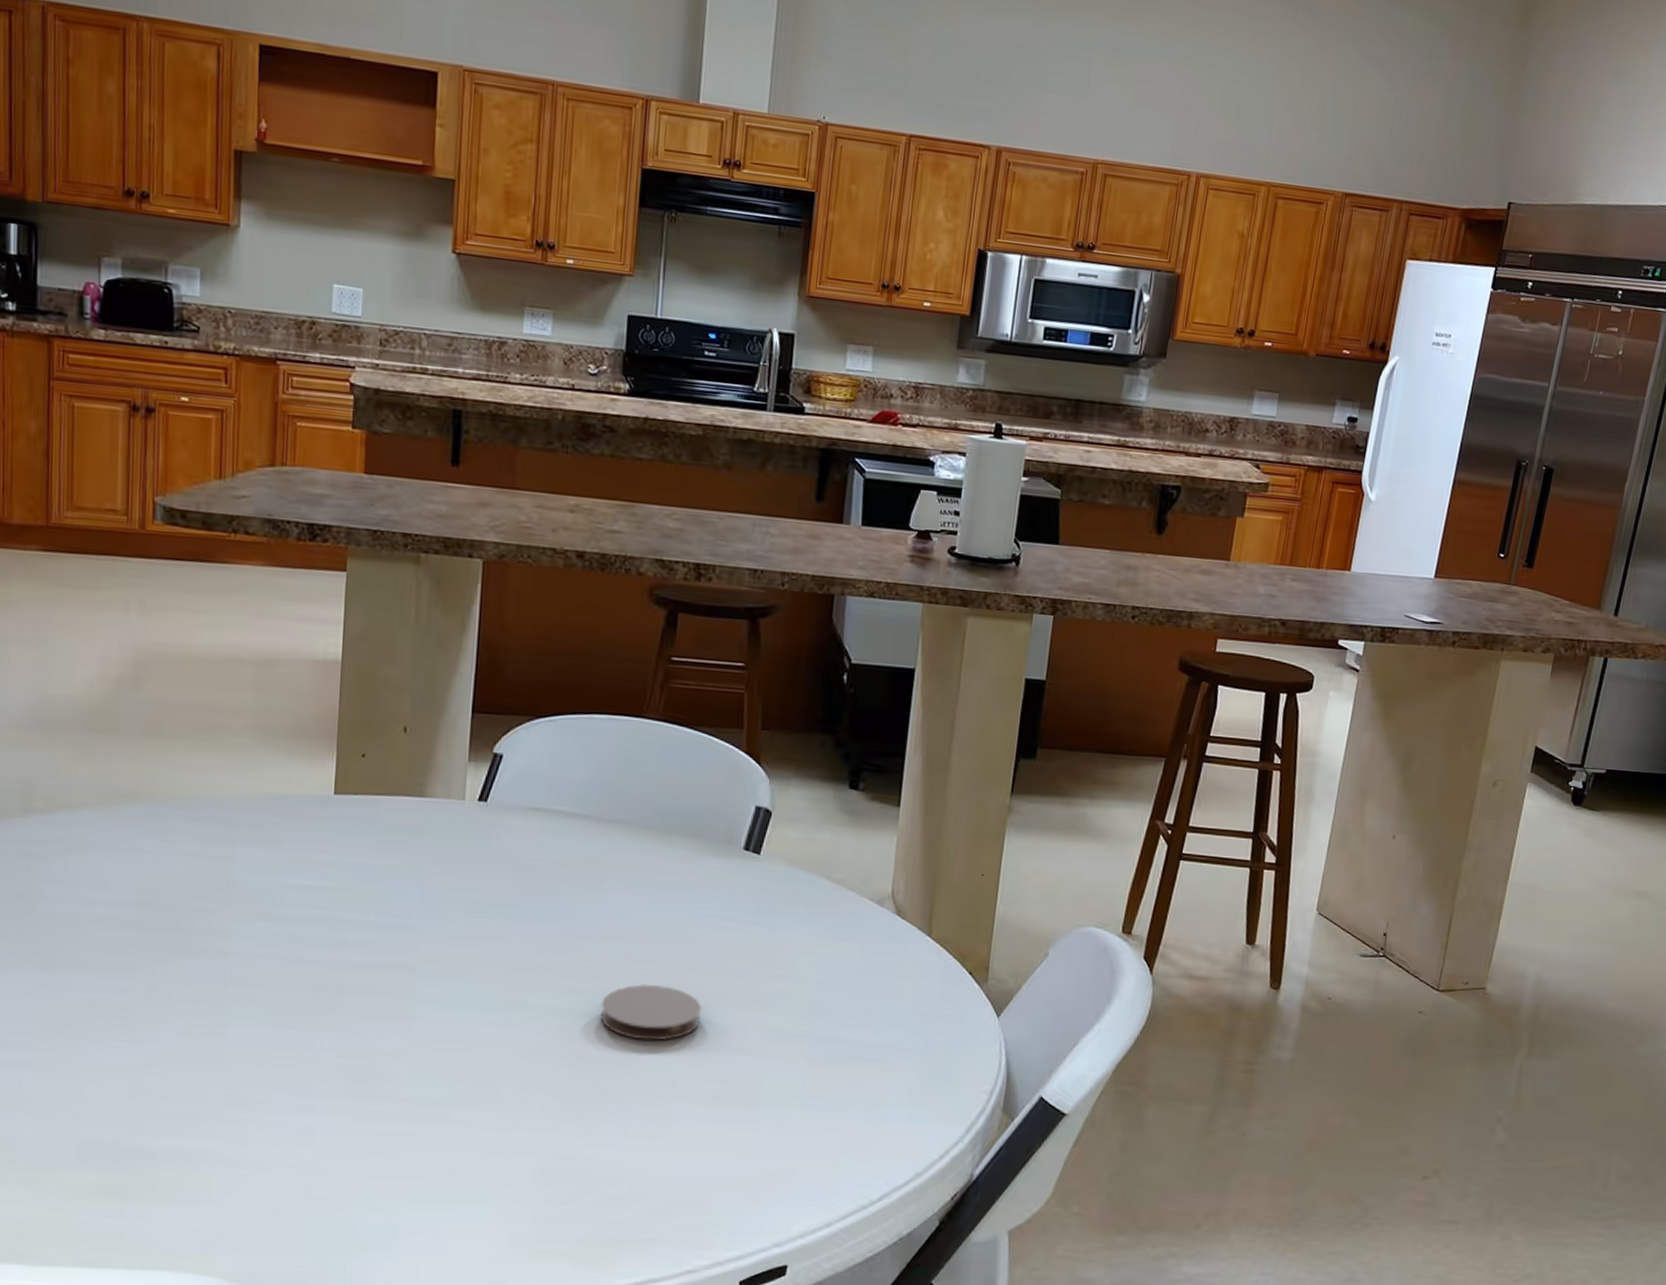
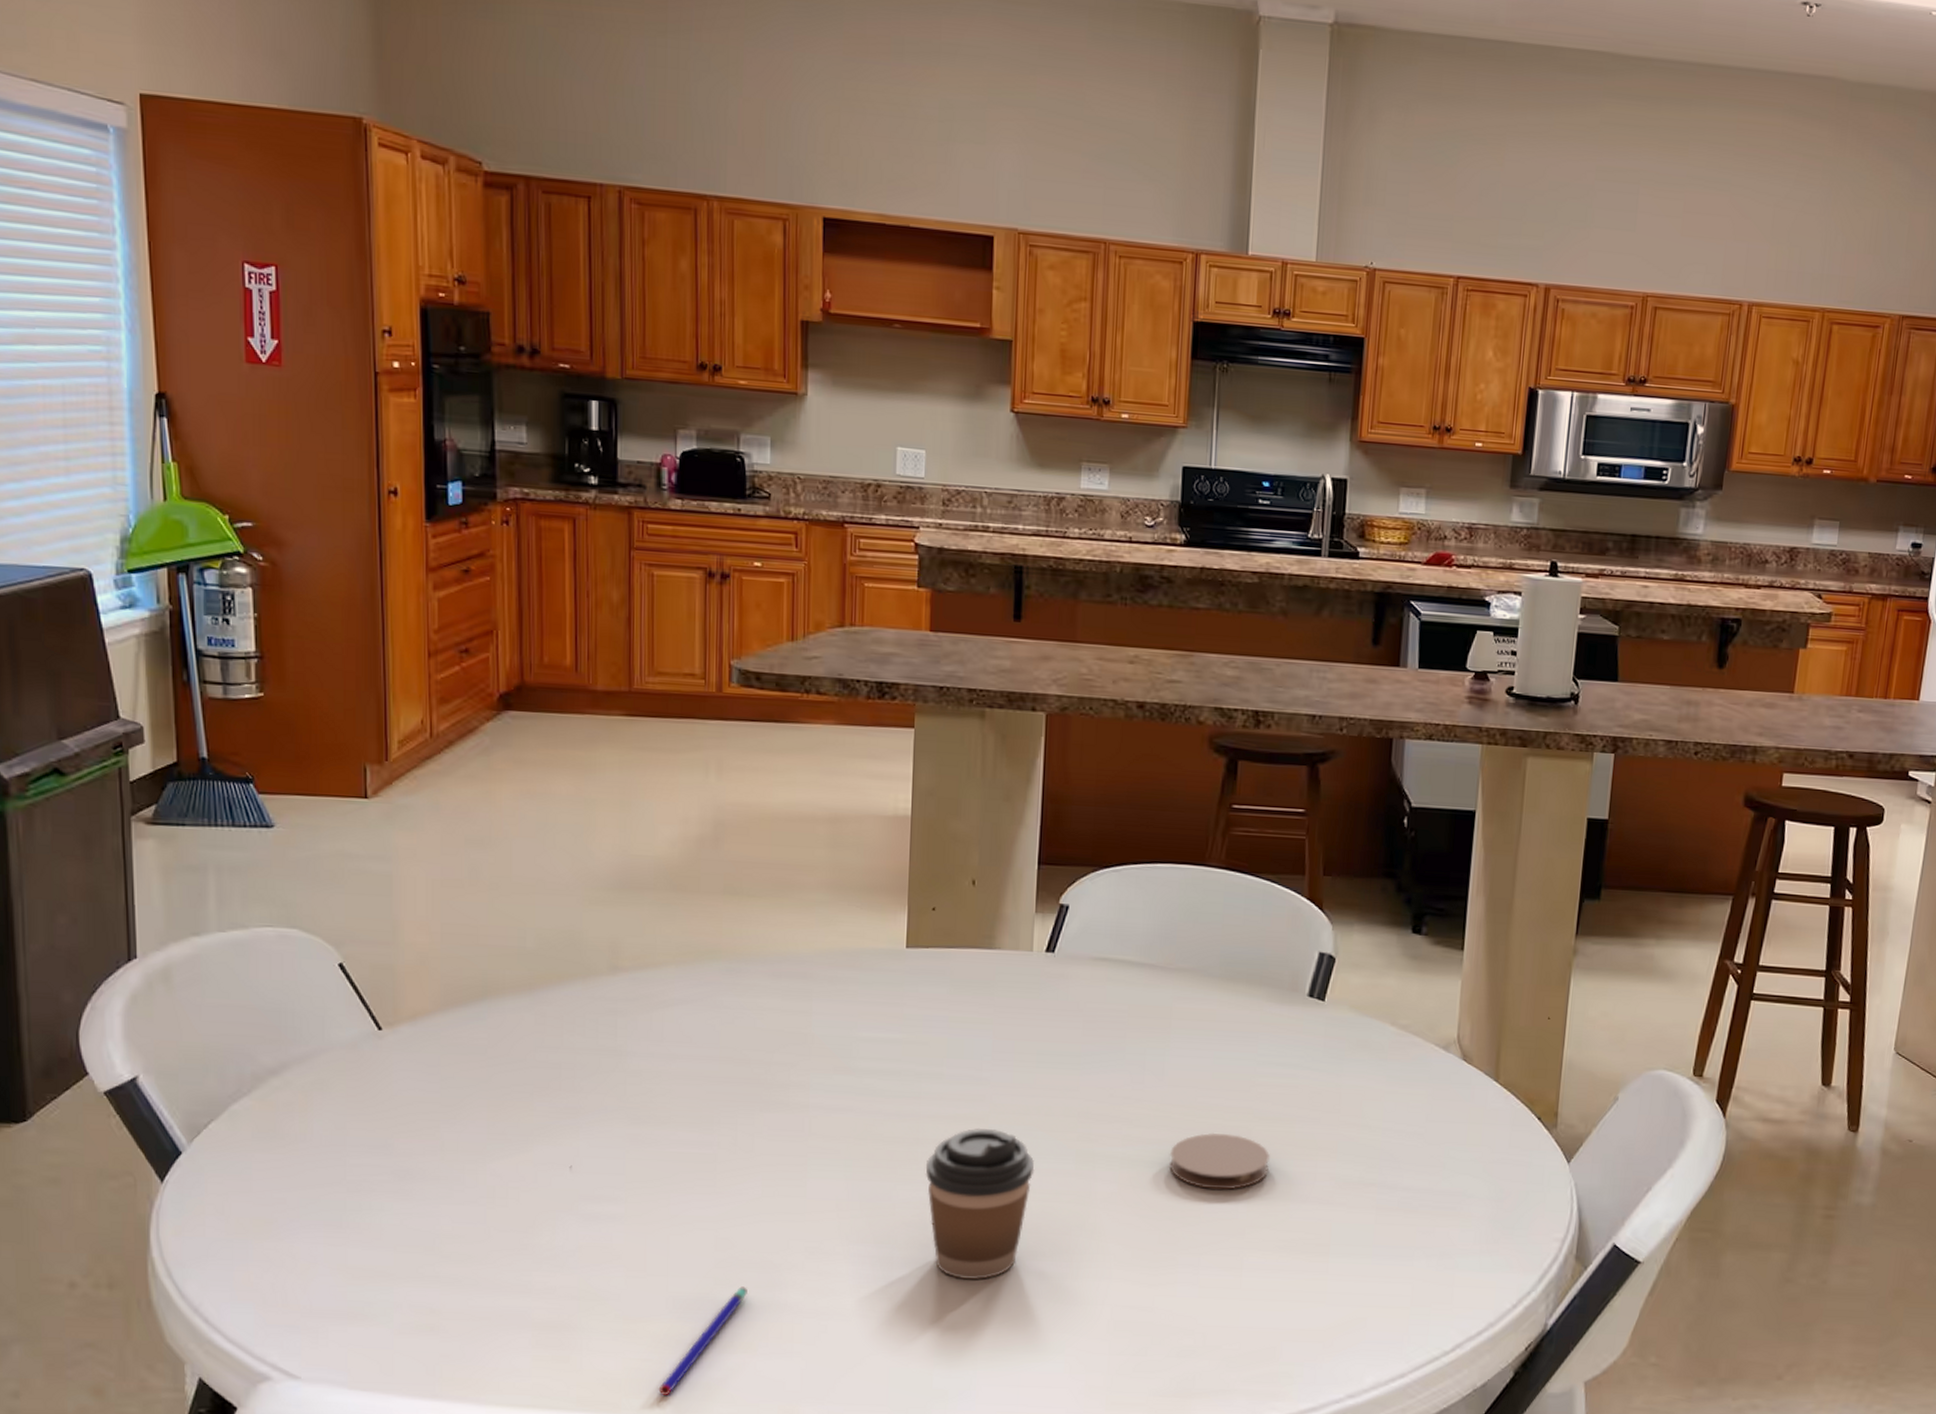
pen: none [67,1135,163,1245] -> present [658,1286,747,1395]
coffee cup: none [350,976,463,1129] -> present [925,1127,1035,1279]

